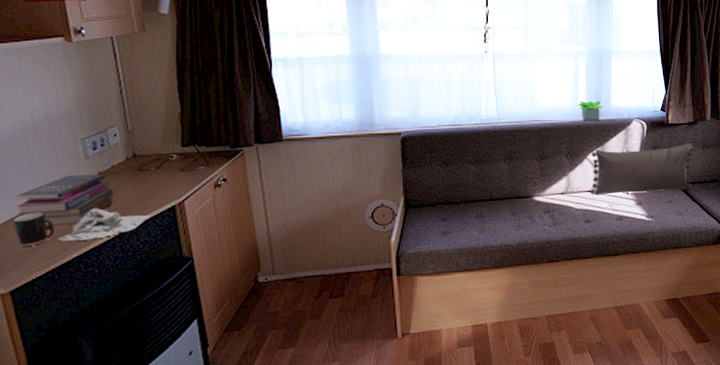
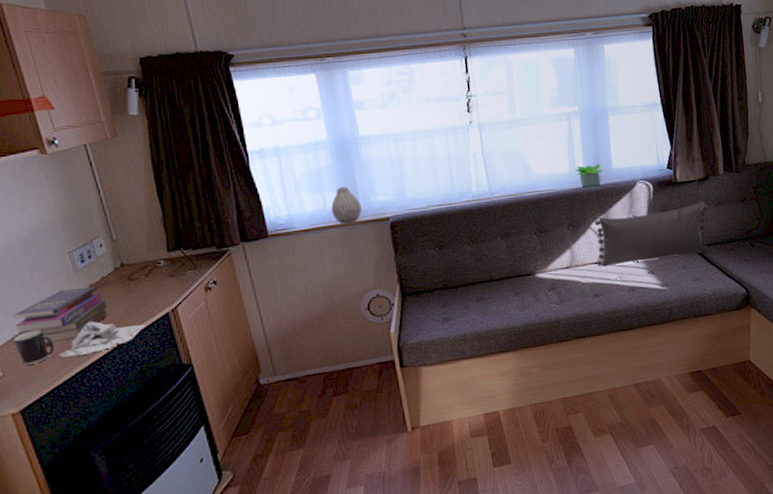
vase: none [346,100,376,135] -> present [331,186,362,224]

